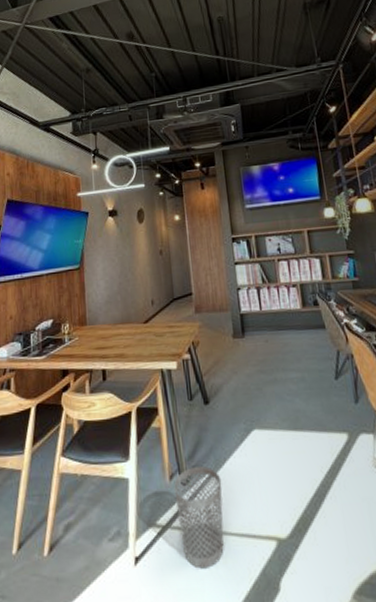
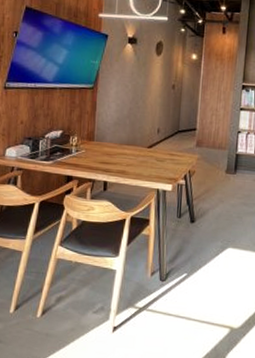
wastebasket: present [174,466,224,569] -> none [153,269,194,341]

